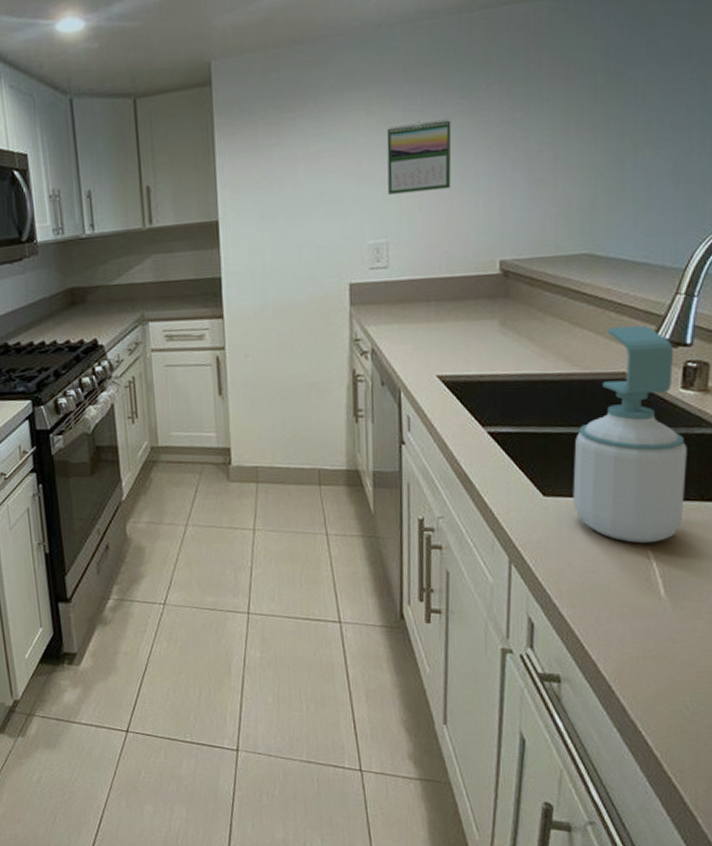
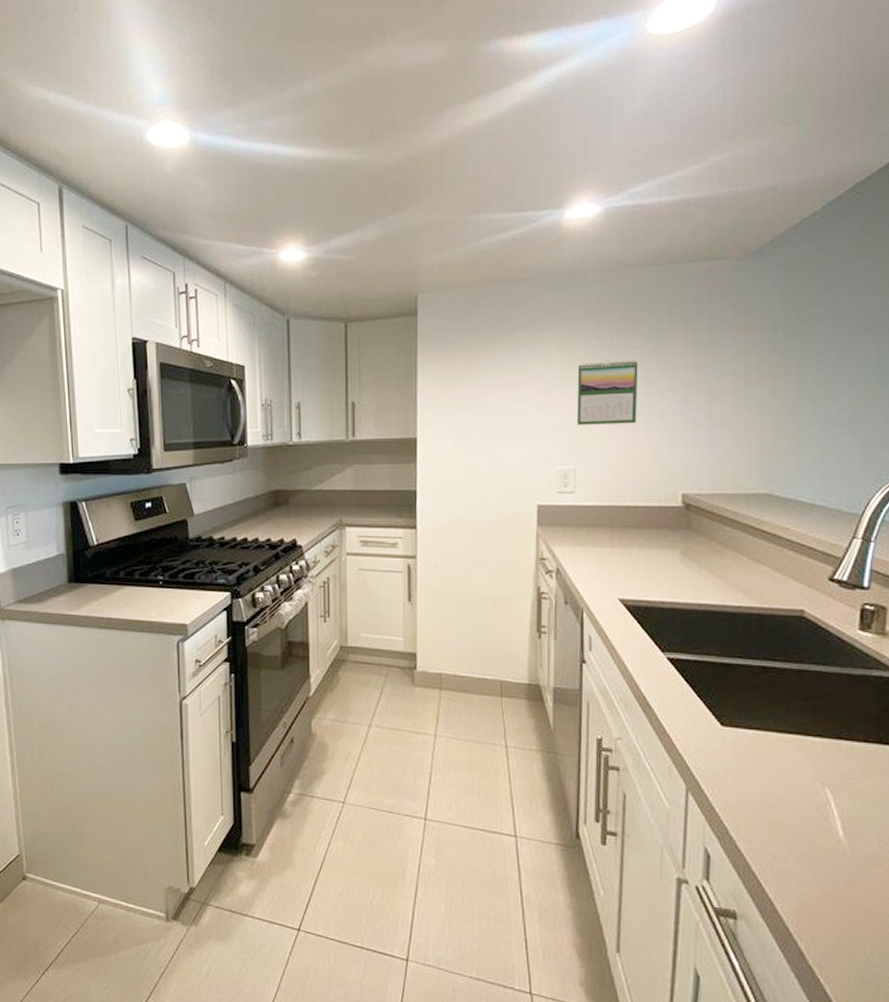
soap bottle: present [573,325,687,544] -> none [751,565,865,783]

